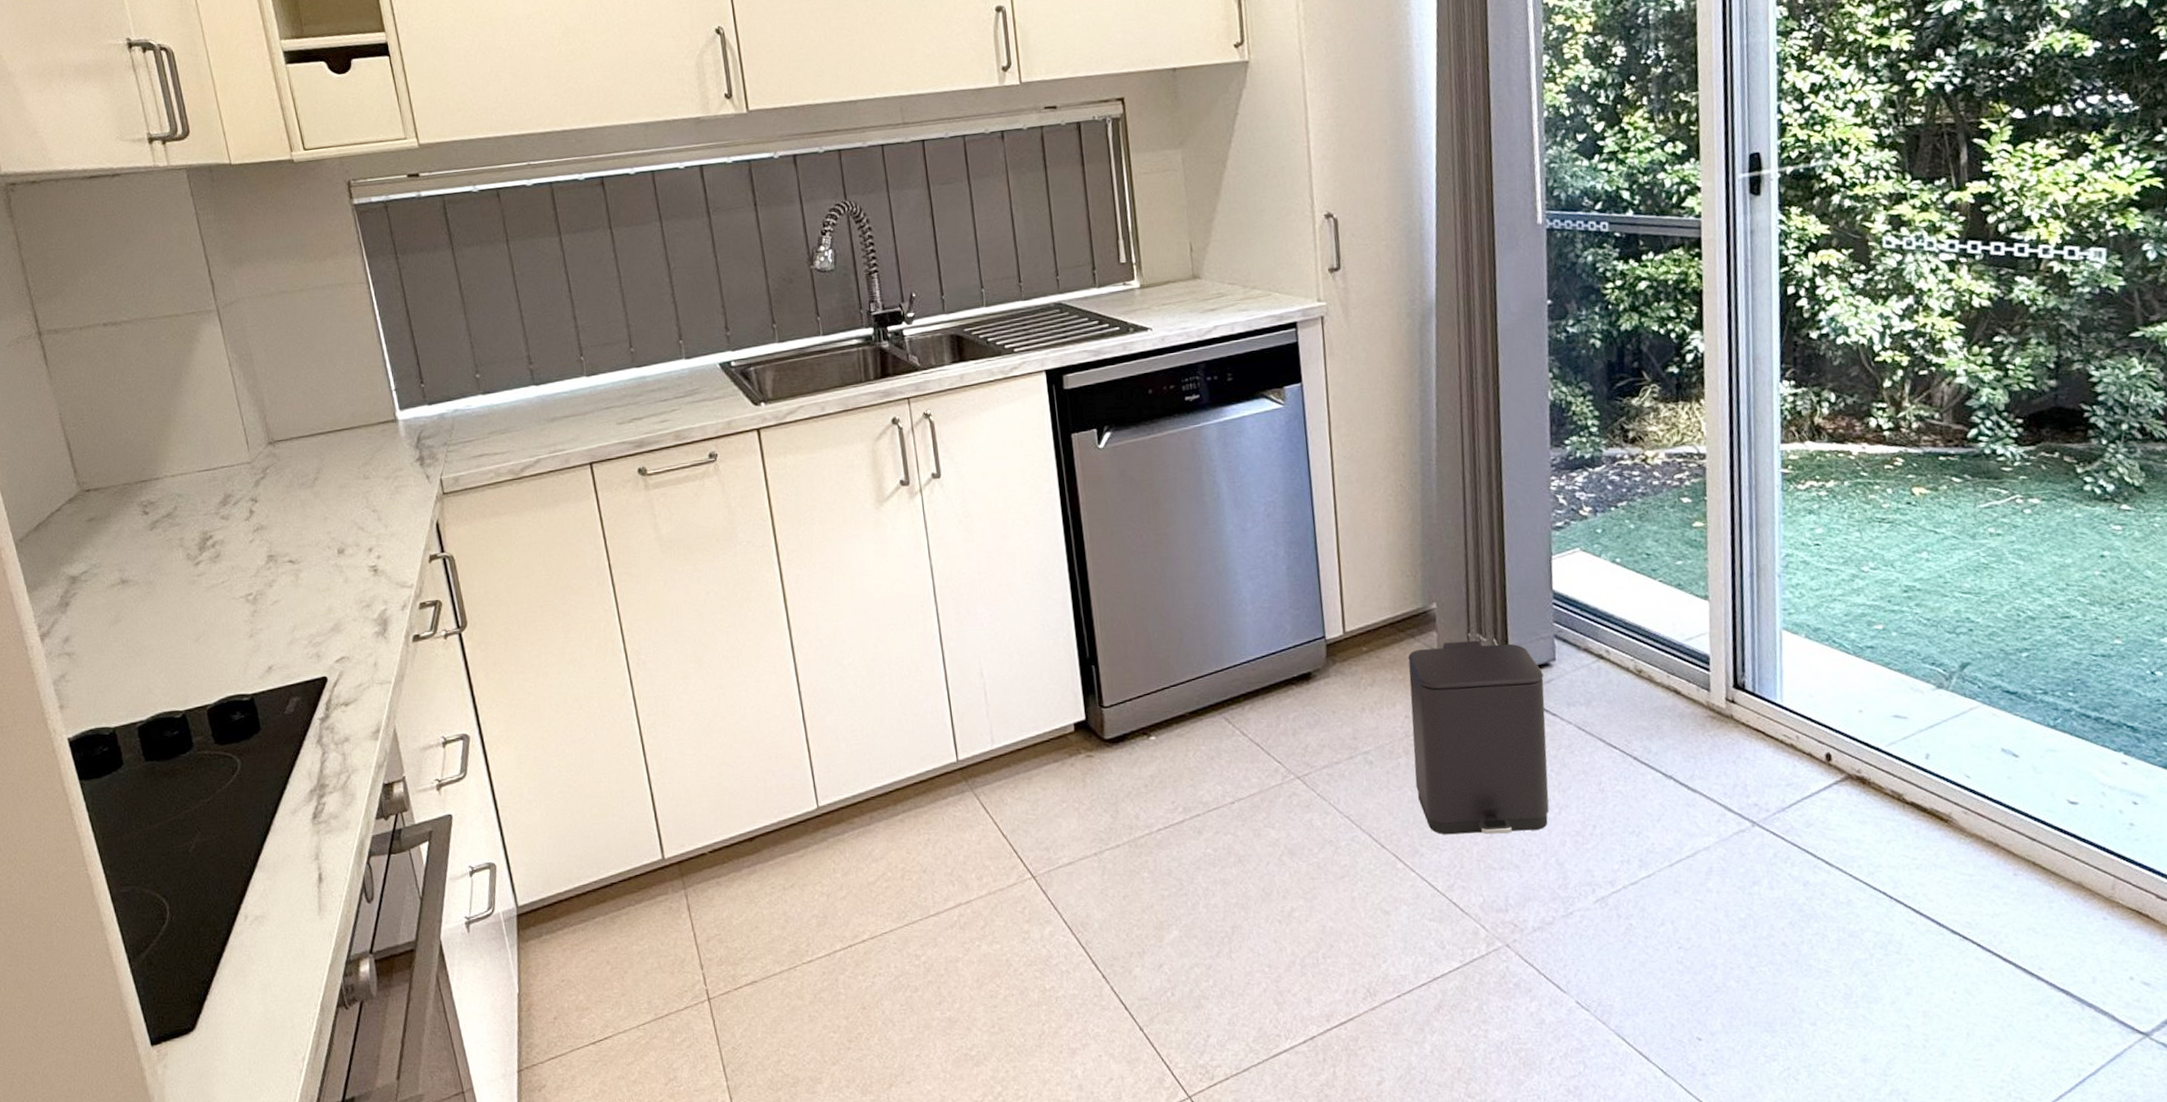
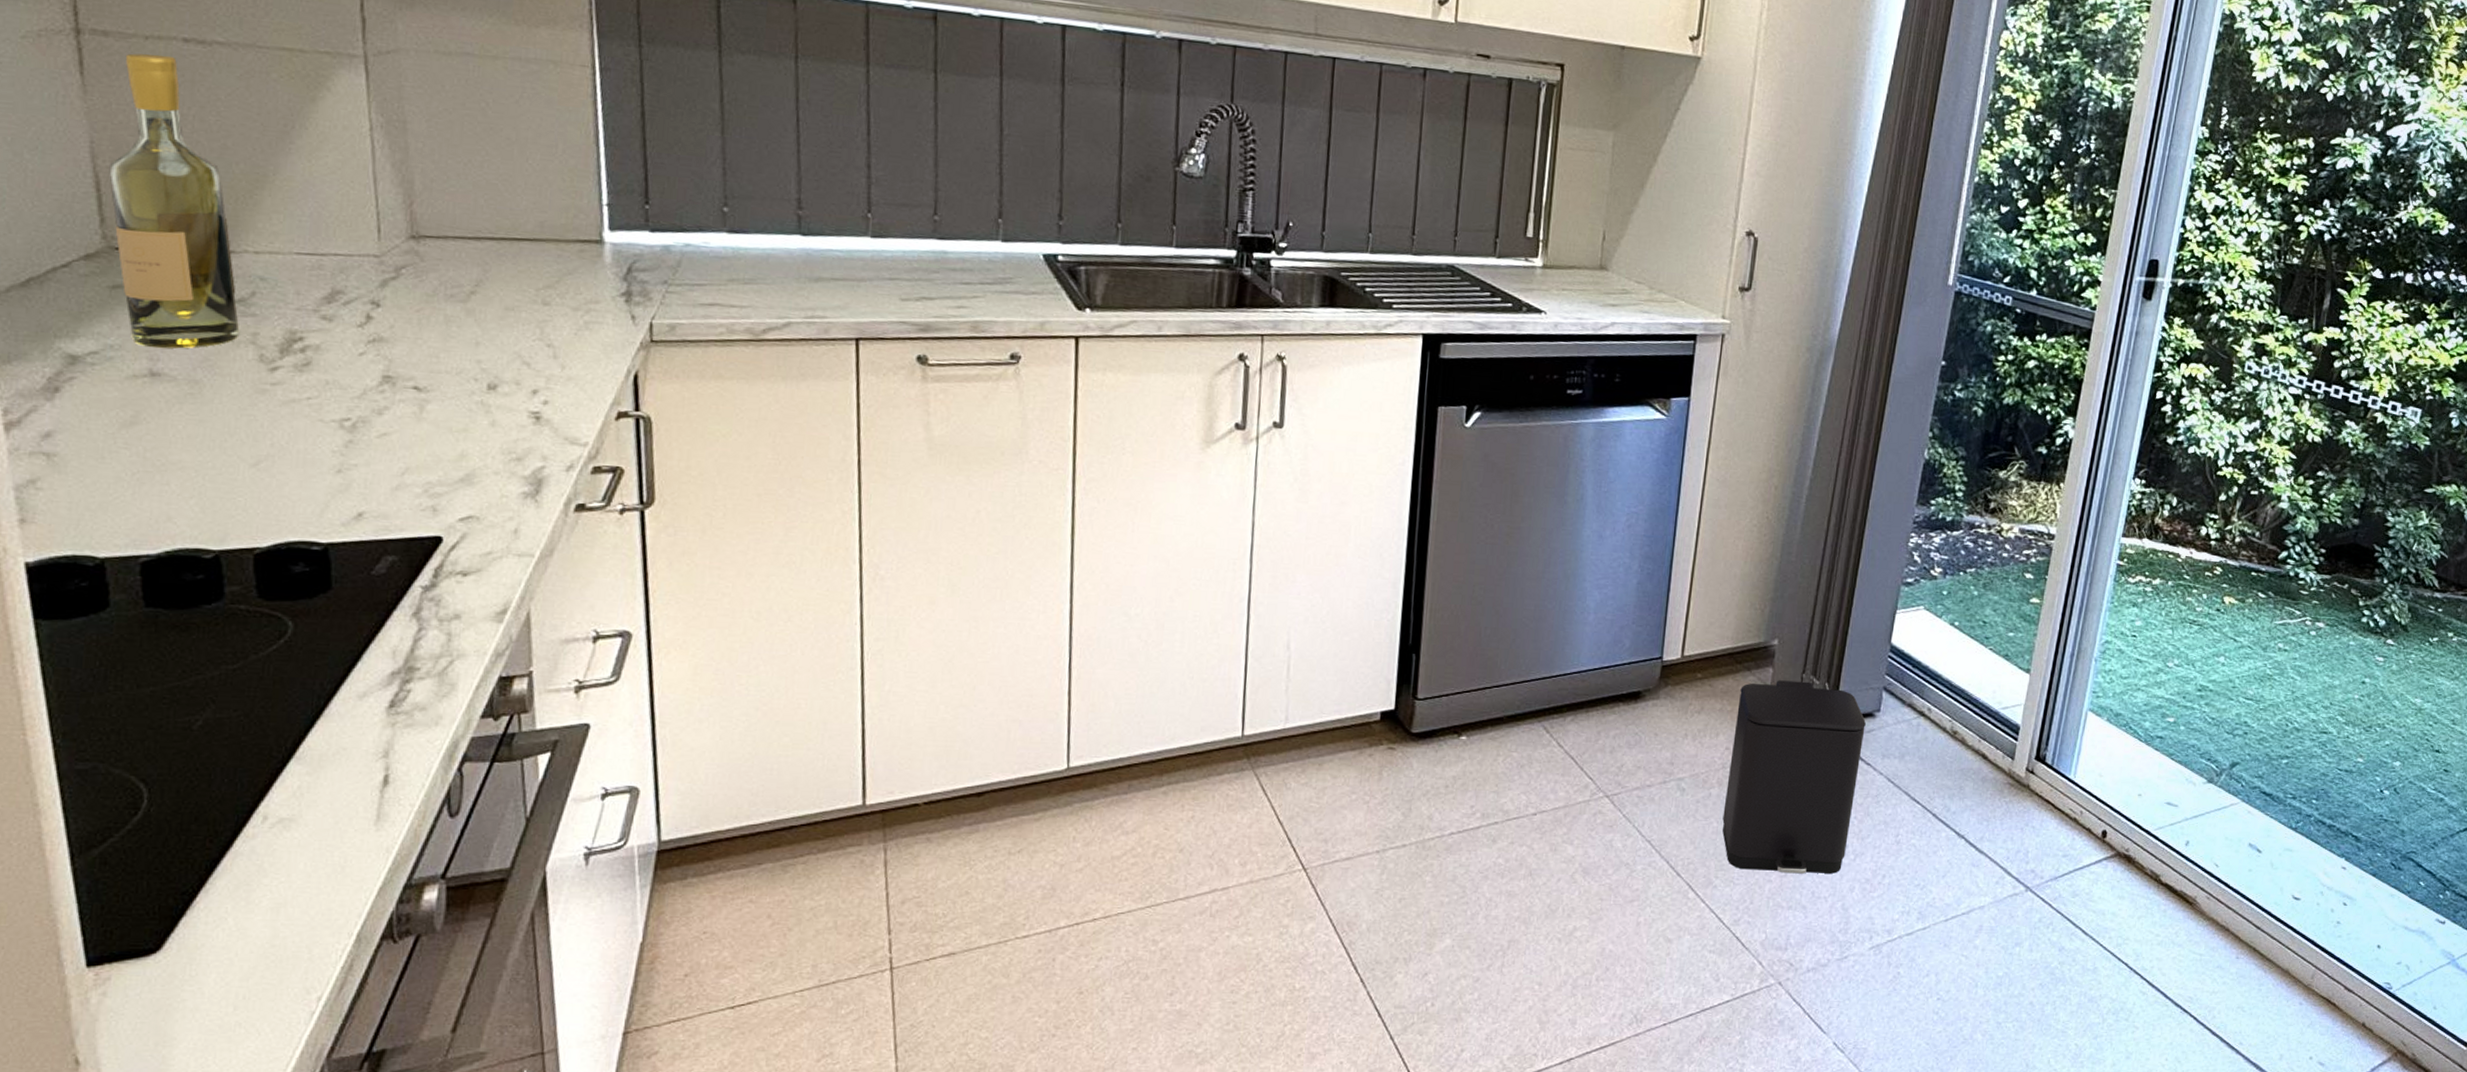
bottle: none [70,338,172,562] -> present [108,53,240,349]

